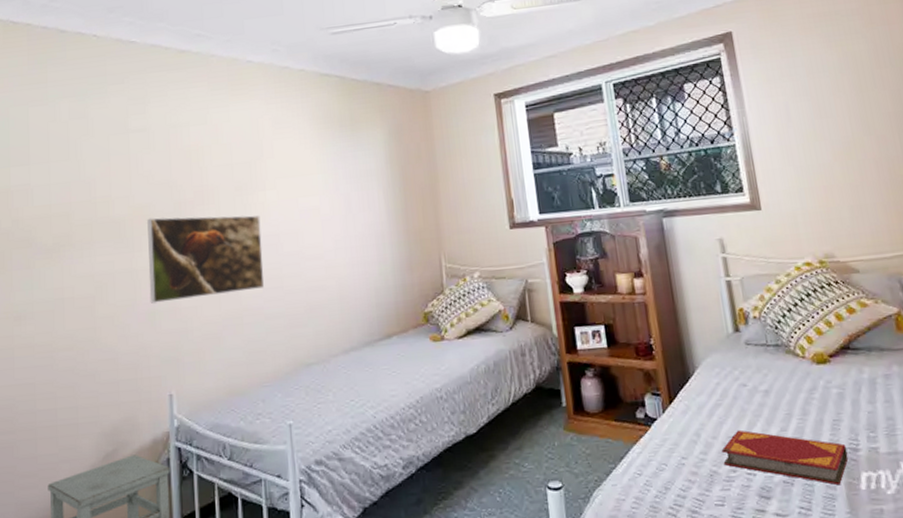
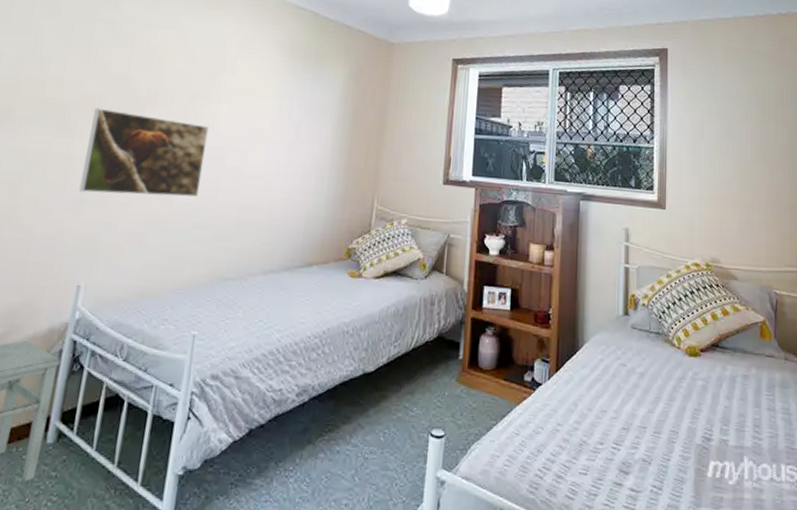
hardback book: present [721,429,849,486] -> none [593,405,702,470]

